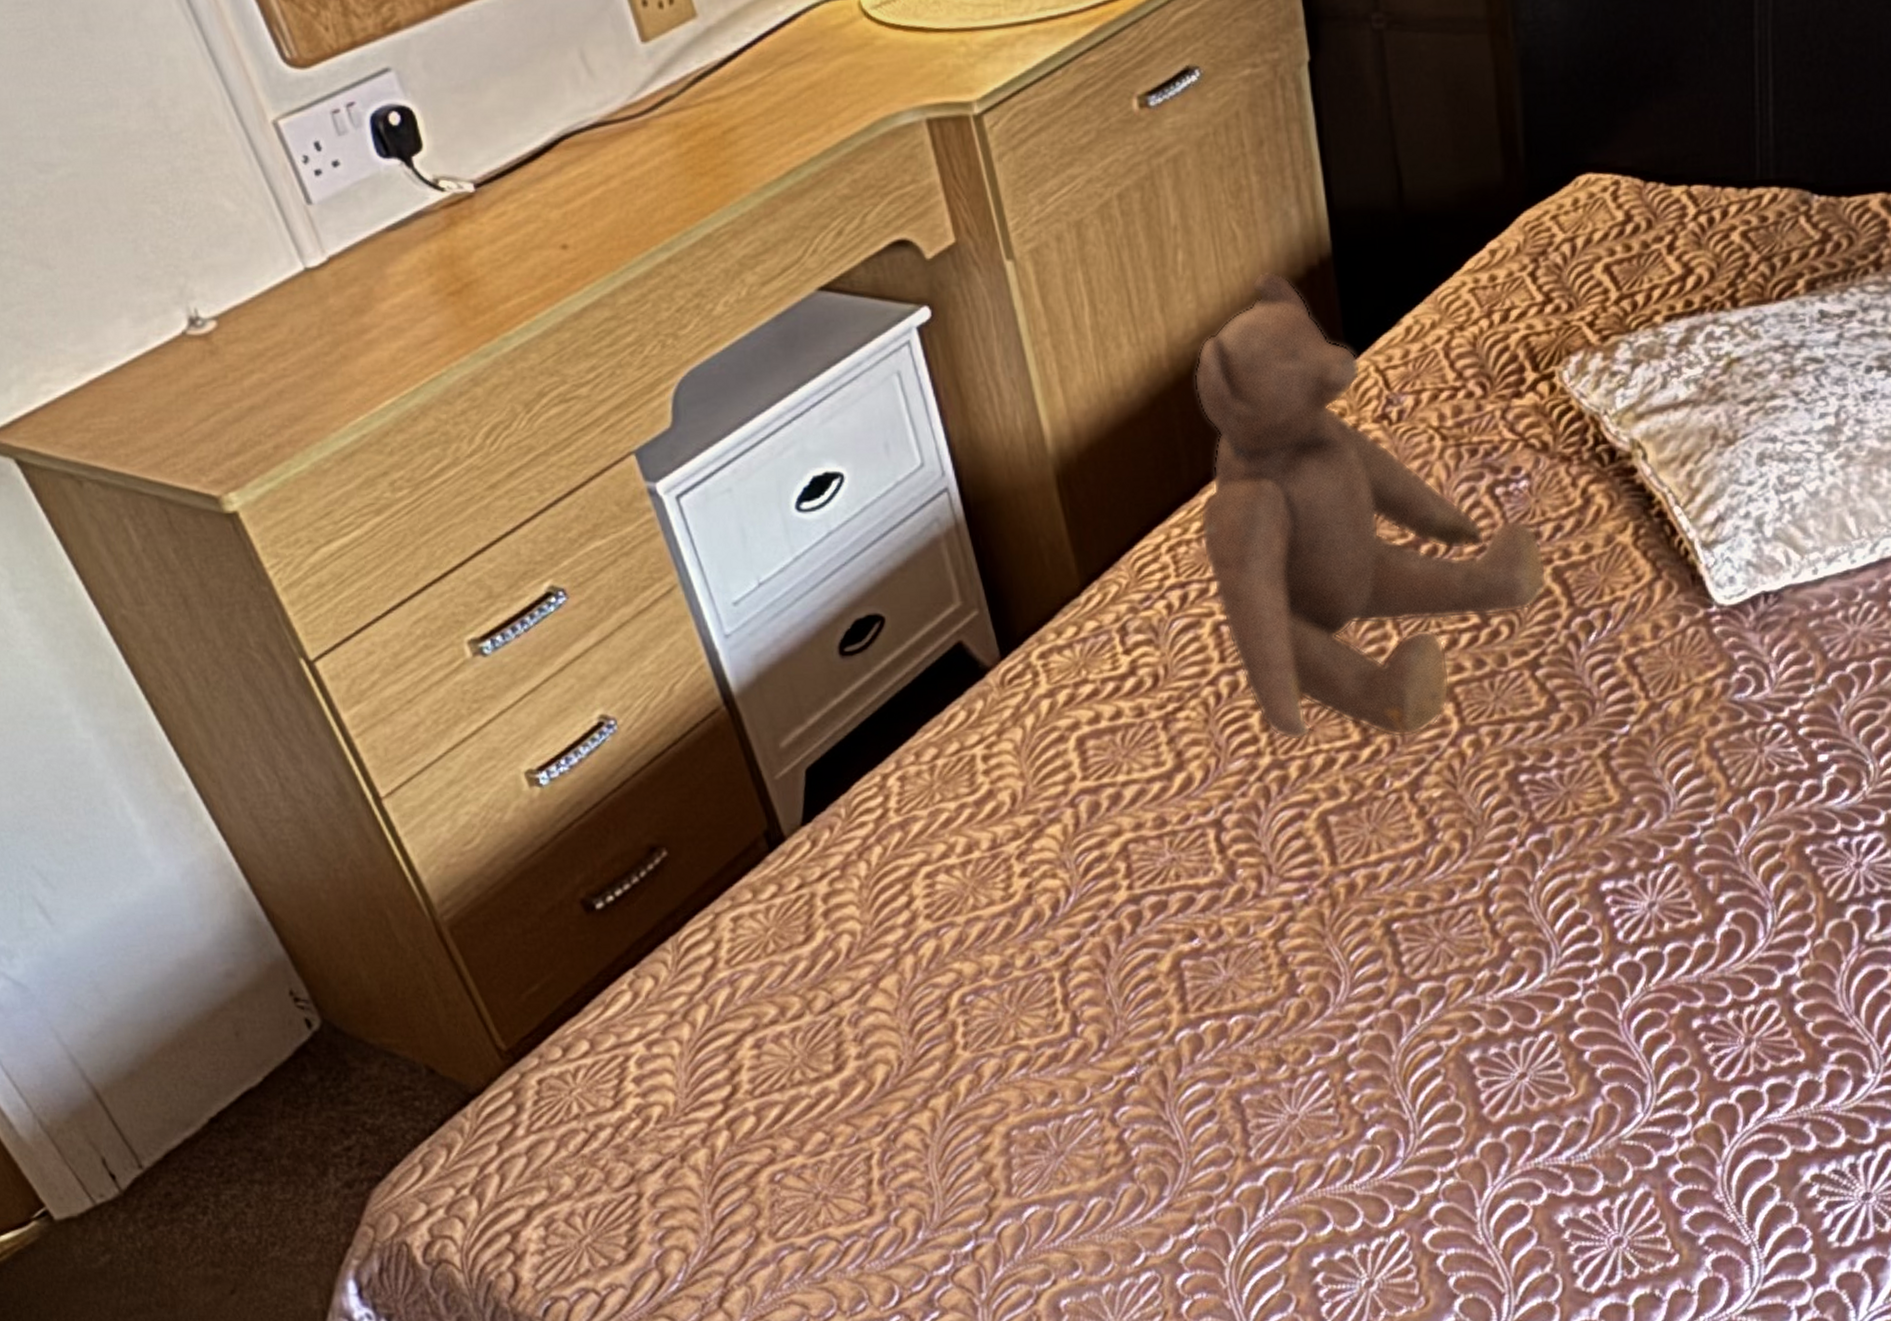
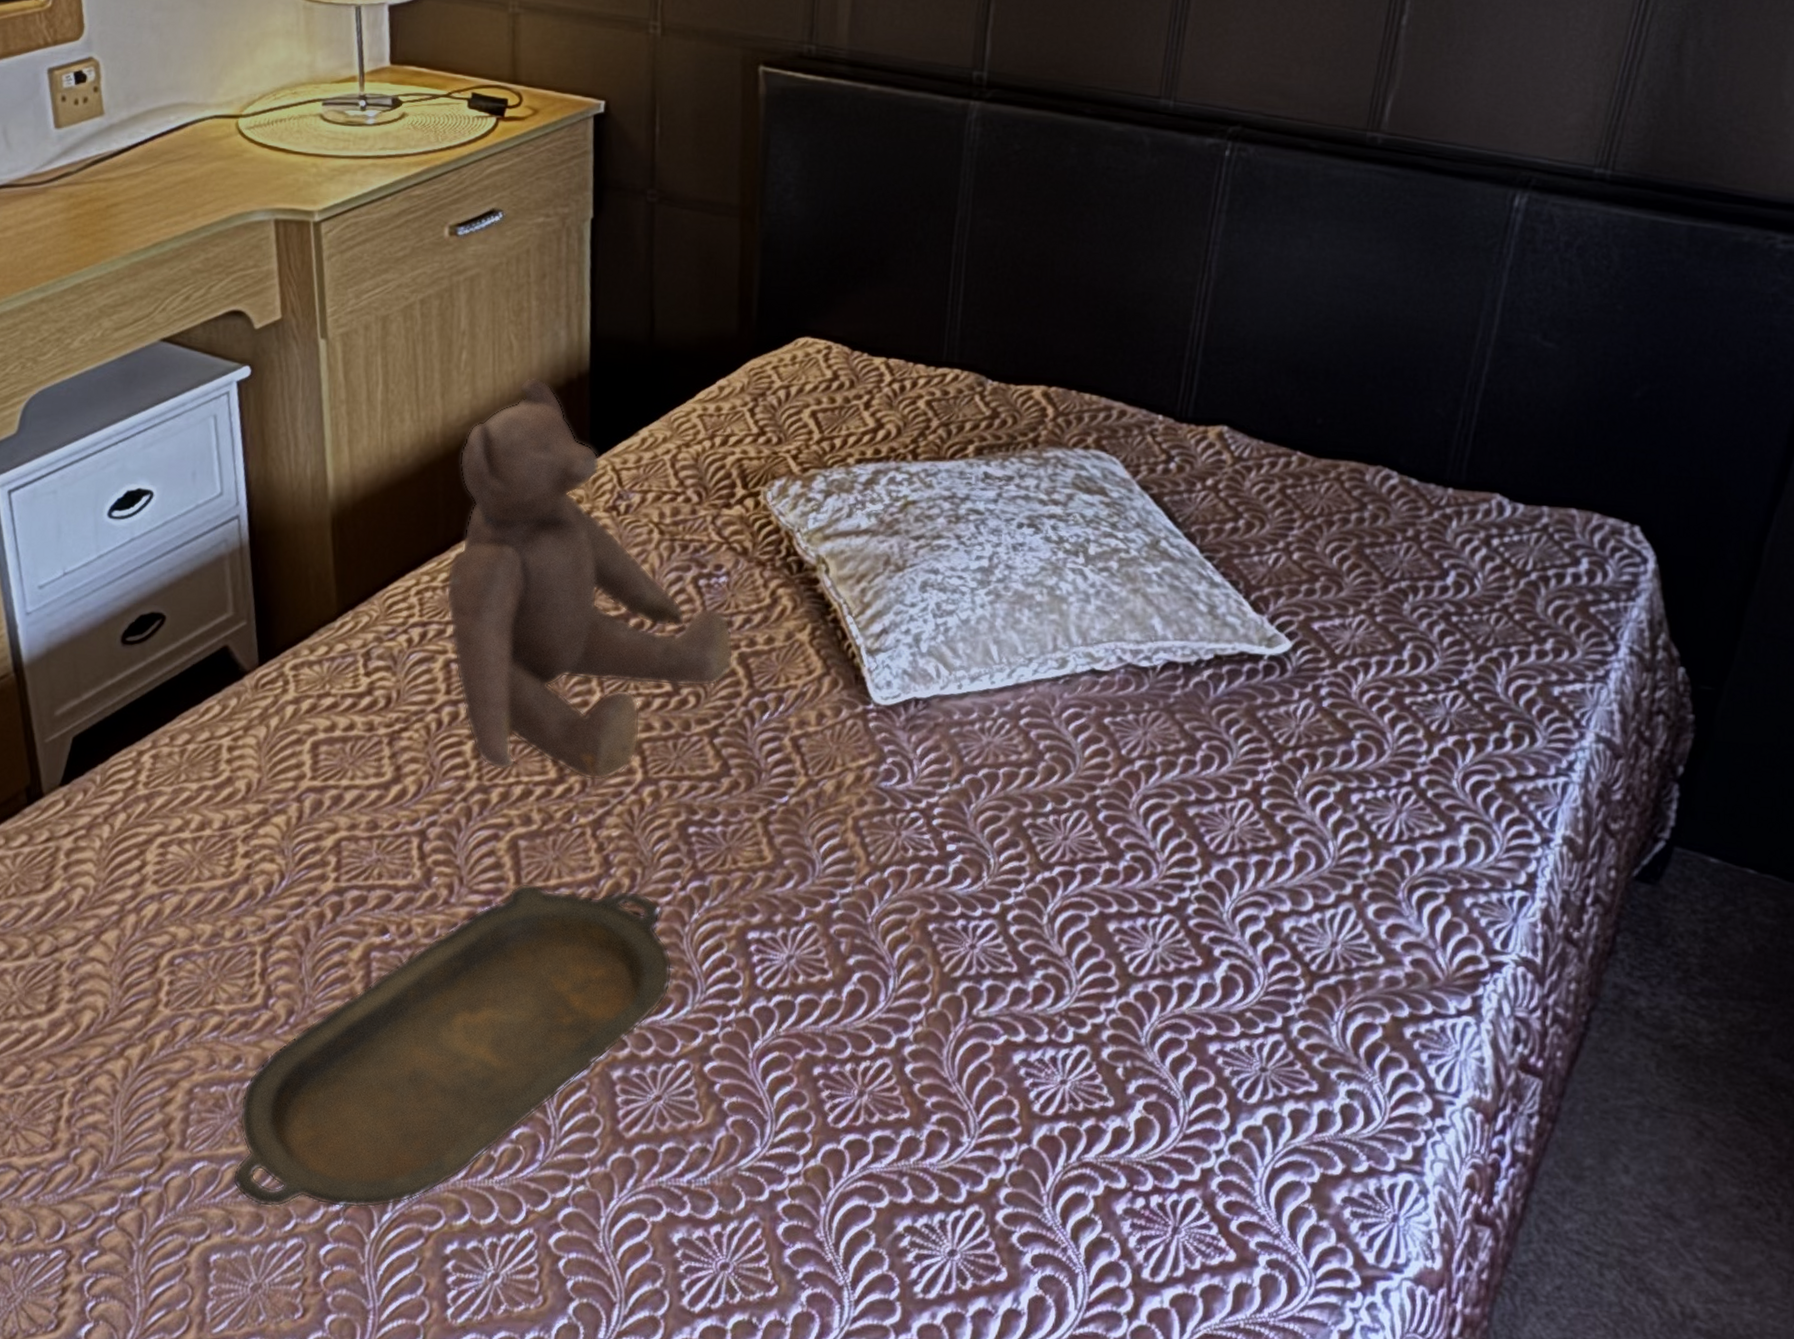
serving tray: none [1064,855,1522,1244] -> present [232,882,673,1209]

